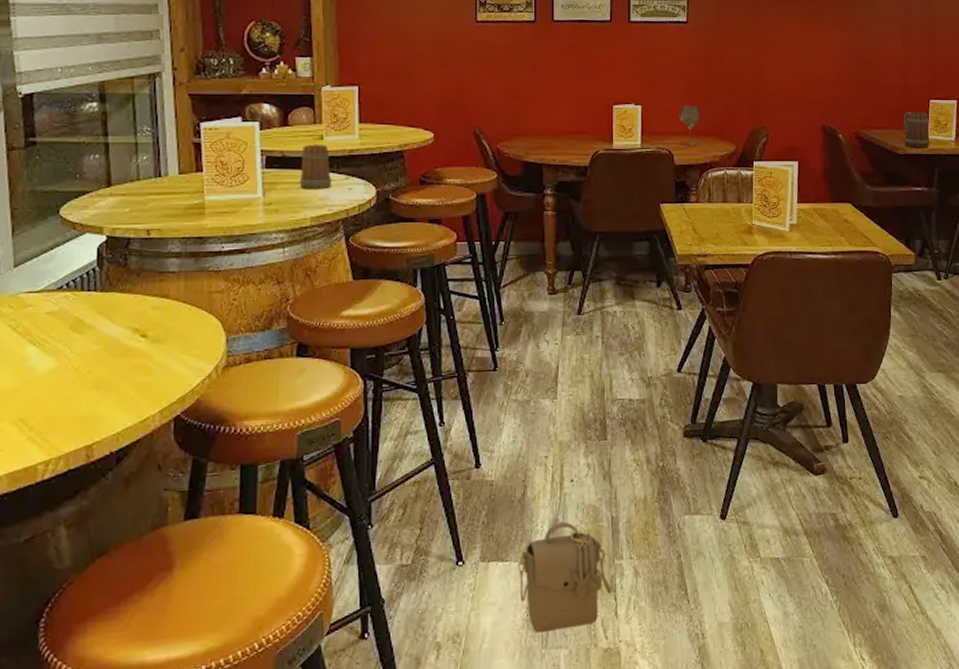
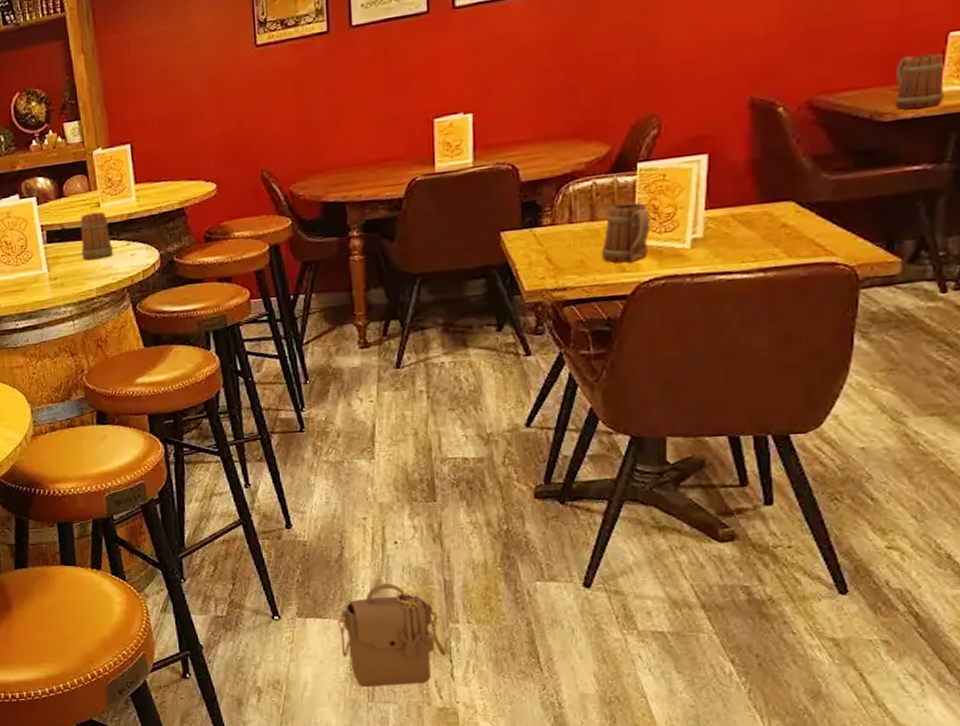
wine glass: present [679,105,702,146] -> none [526,101,559,156]
beer mug: none [730,191,763,238] -> present [601,202,650,263]

